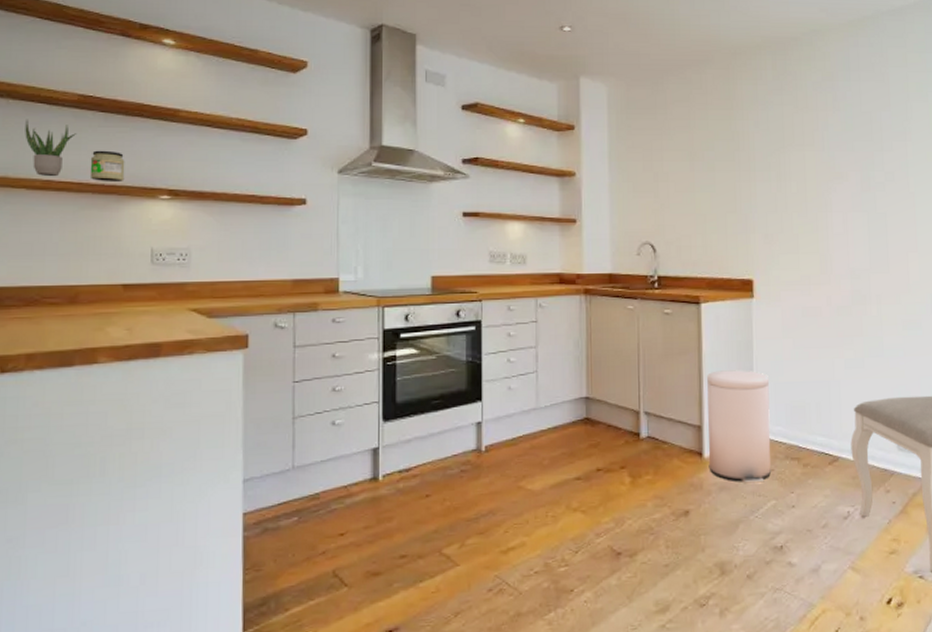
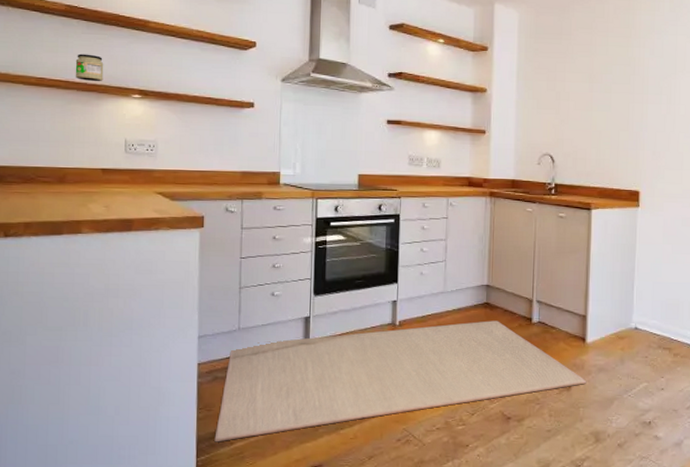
potted plant: present [25,119,77,177] -> none [22,24,65,75]
rug: none [265,438,707,610] -> present [214,320,587,442]
pedal bin: present [707,370,771,483] -> none [590,269,648,367]

